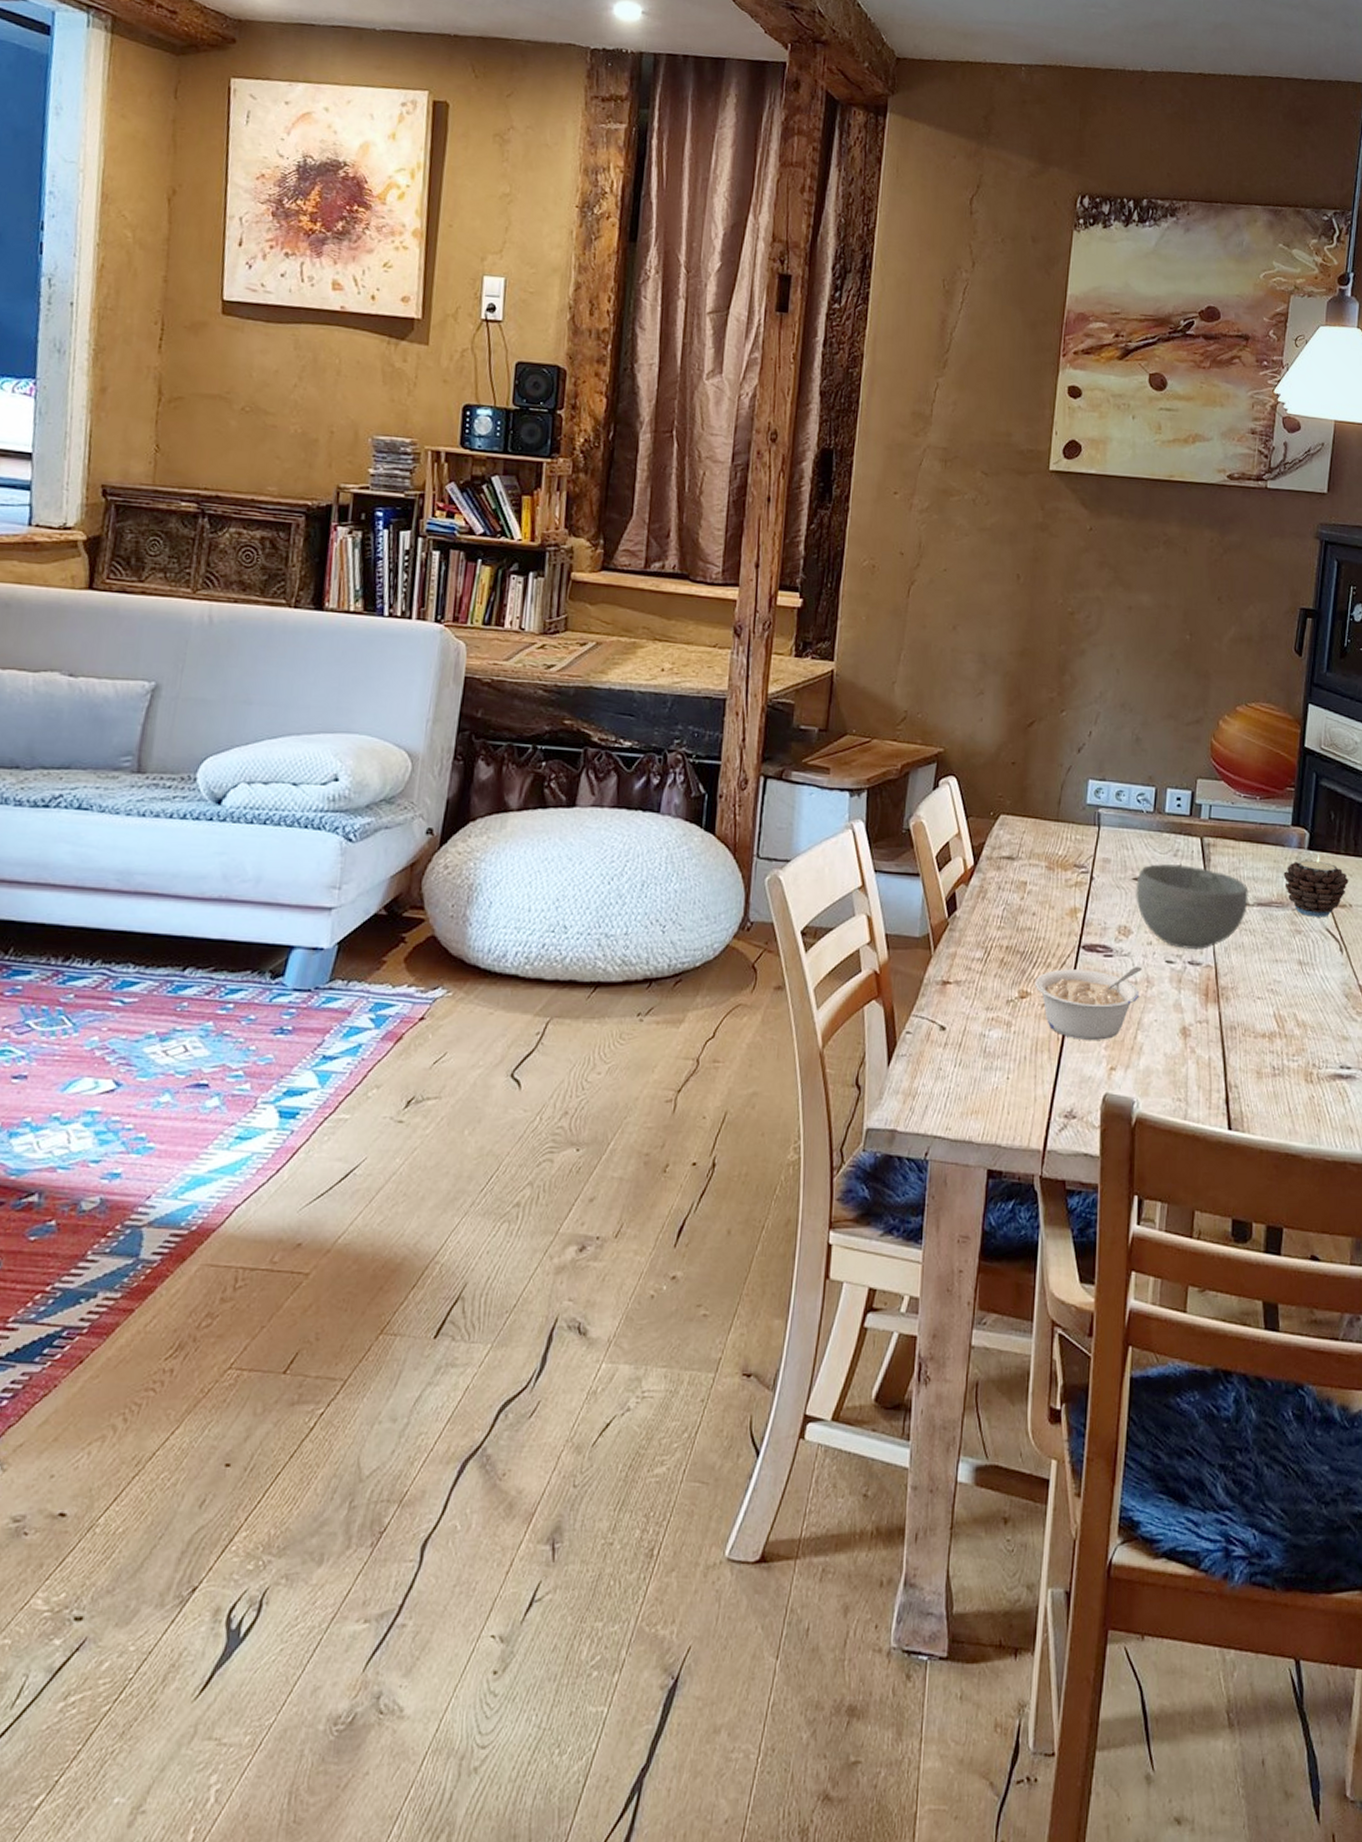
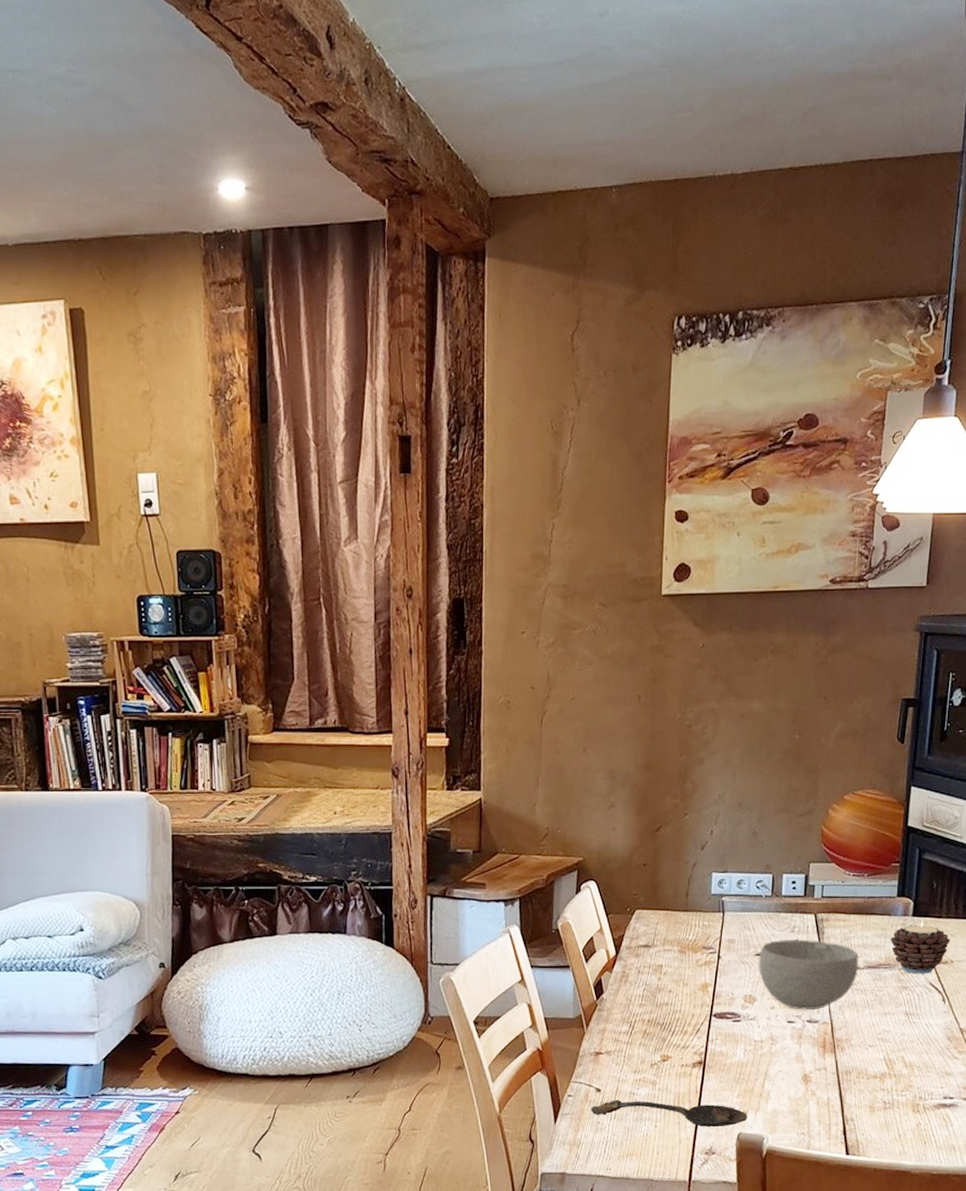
spoon: none [931,1041,1116,1084] -> present [590,1099,747,1127]
legume: present [1034,967,1142,1040] -> none [674,1028,766,1091]

